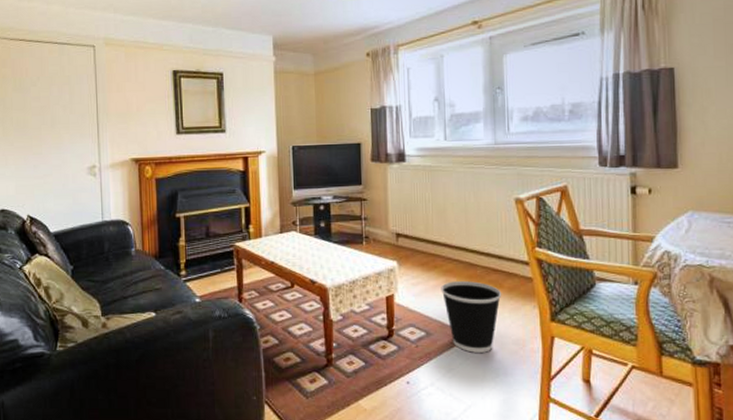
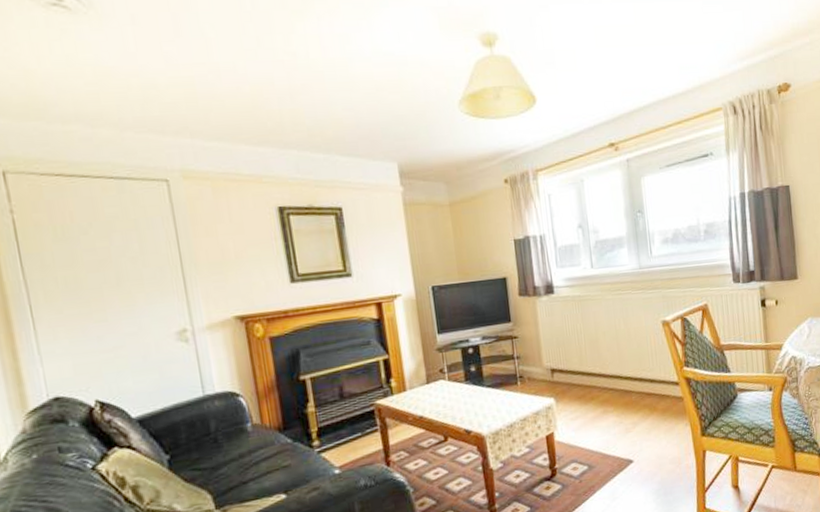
wastebasket: present [441,281,502,353] -> none [599,407,657,479]

